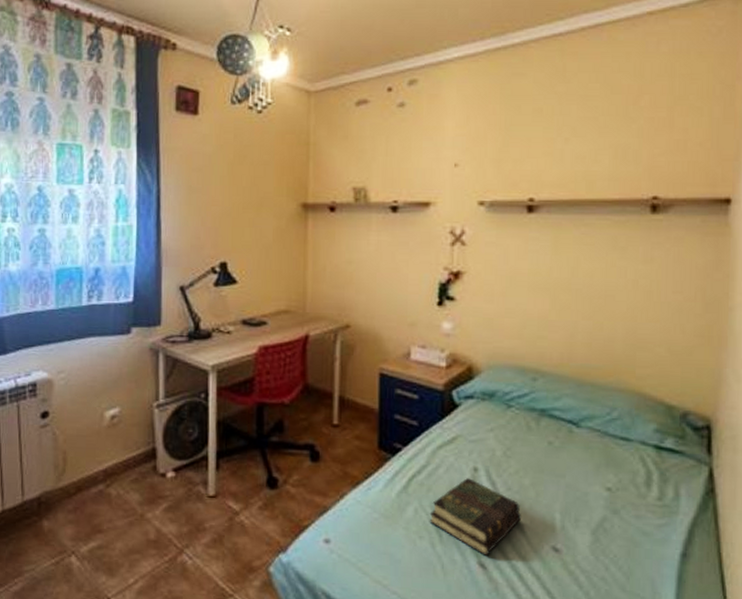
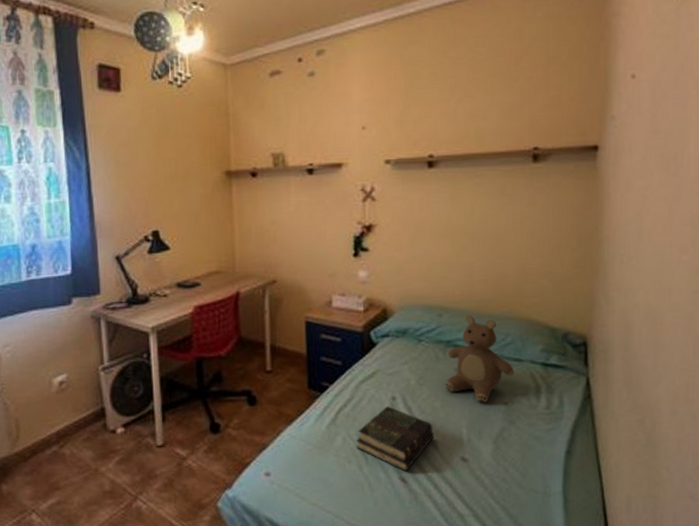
teddy bear: none [536,382,621,486] -> present [445,315,515,404]

